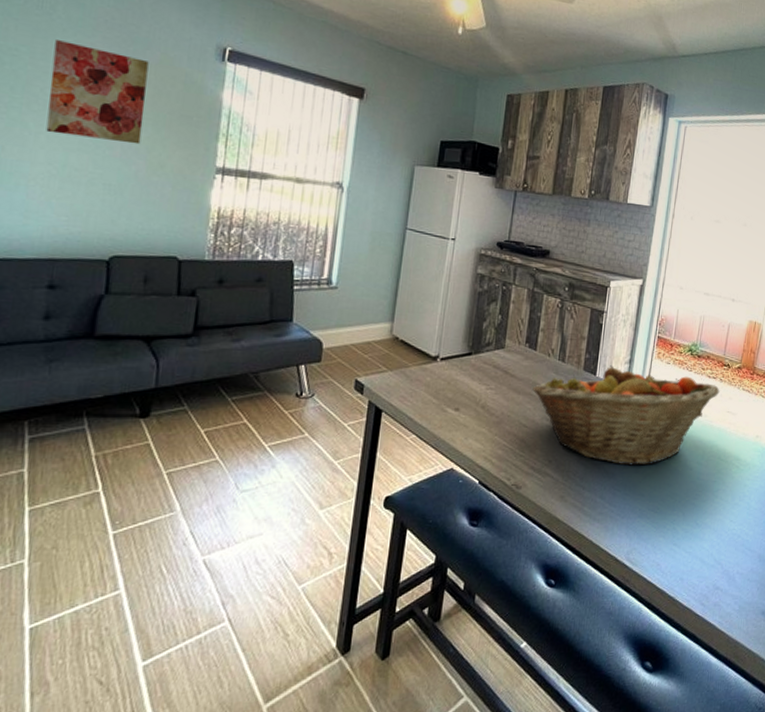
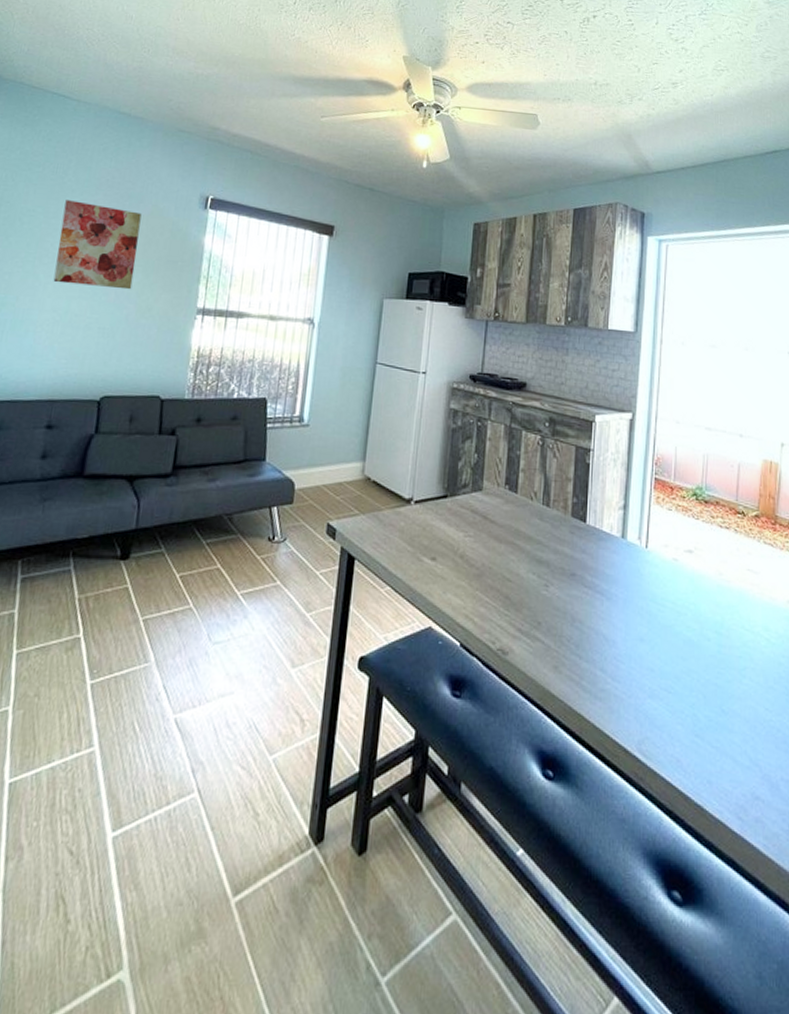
fruit basket: present [532,365,720,466] -> none [515,511,736,633]

